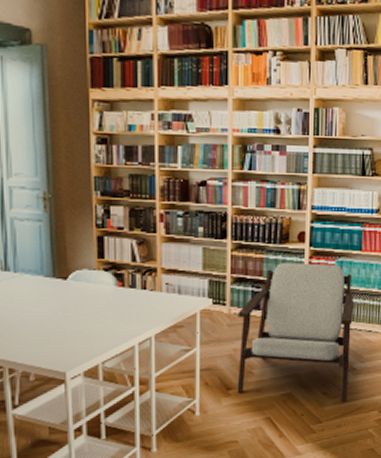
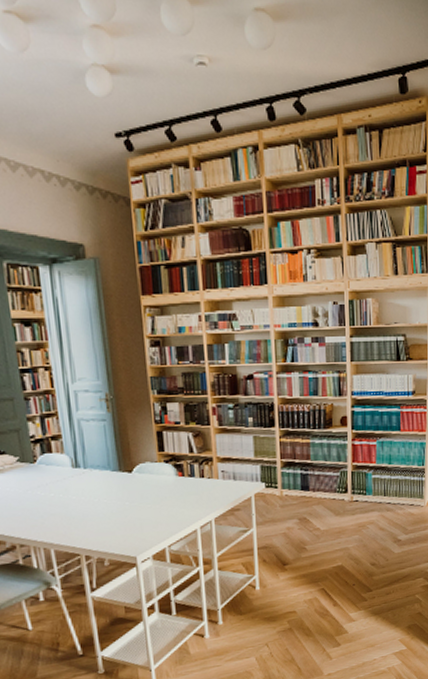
armchair: present [237,262,355,402] -> none [289,444,397,571]

